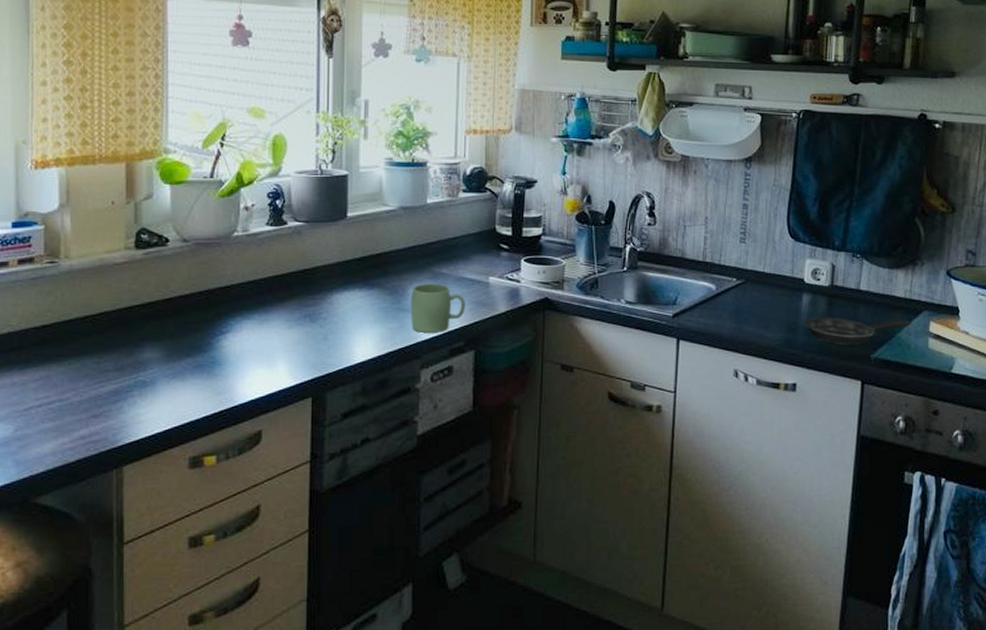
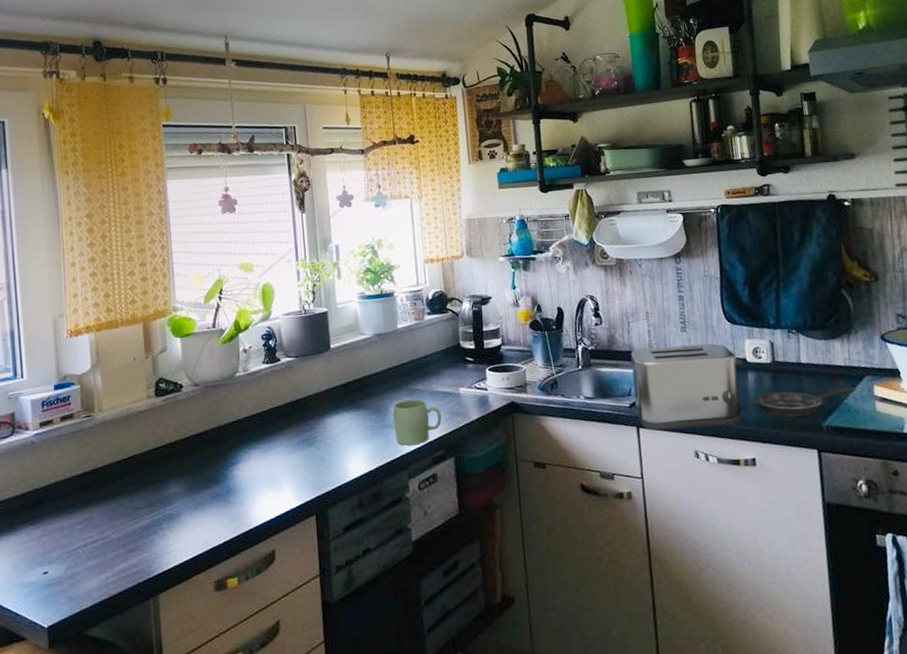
toaster: none [677,255,799,348] -> present [630,343,743,431]

